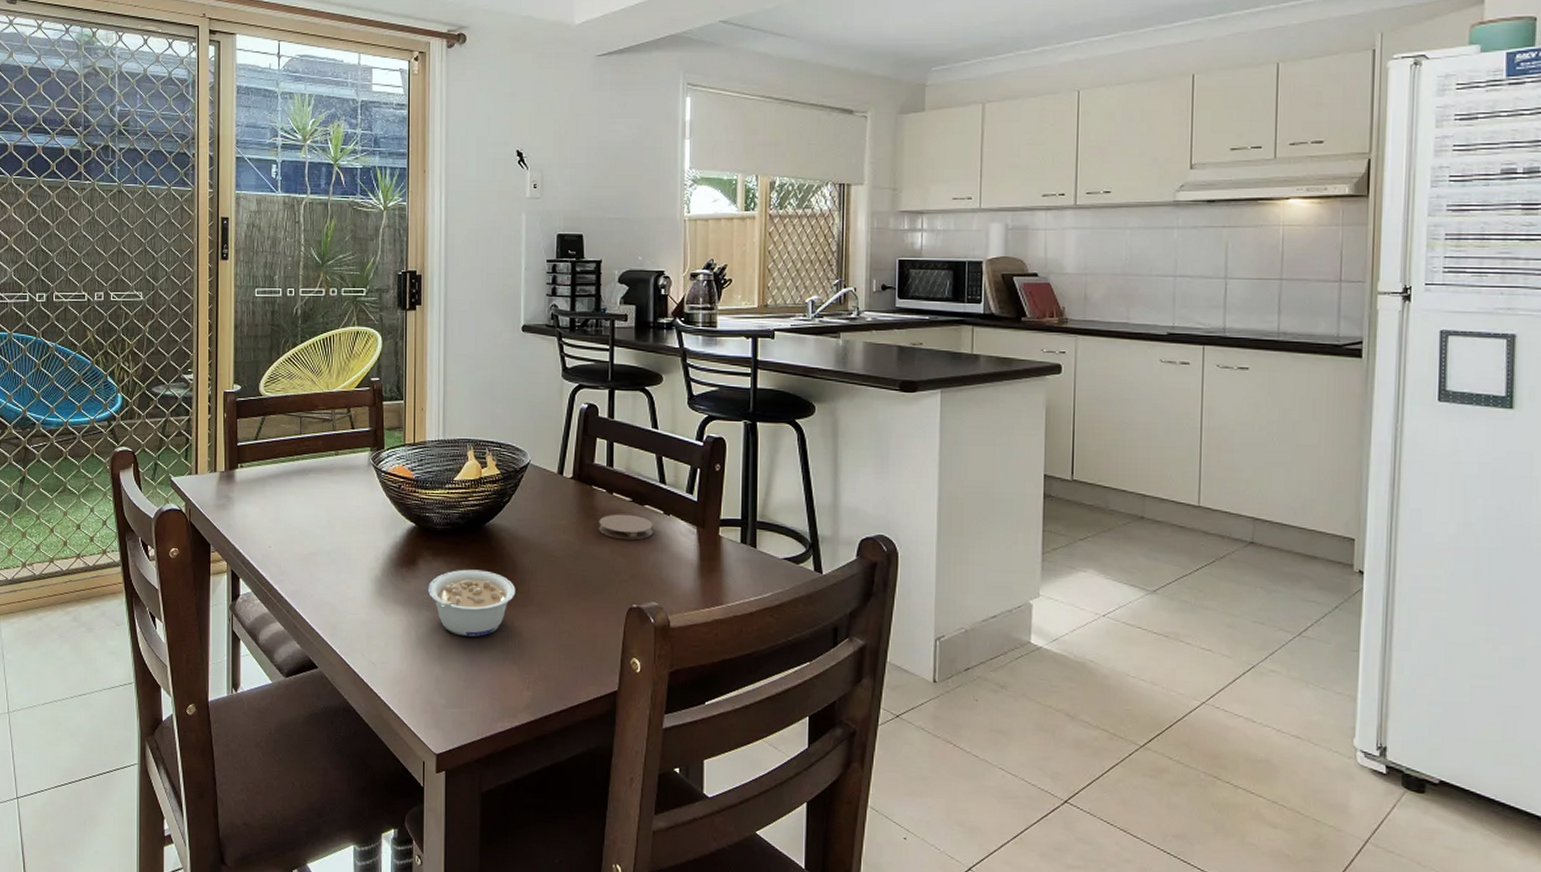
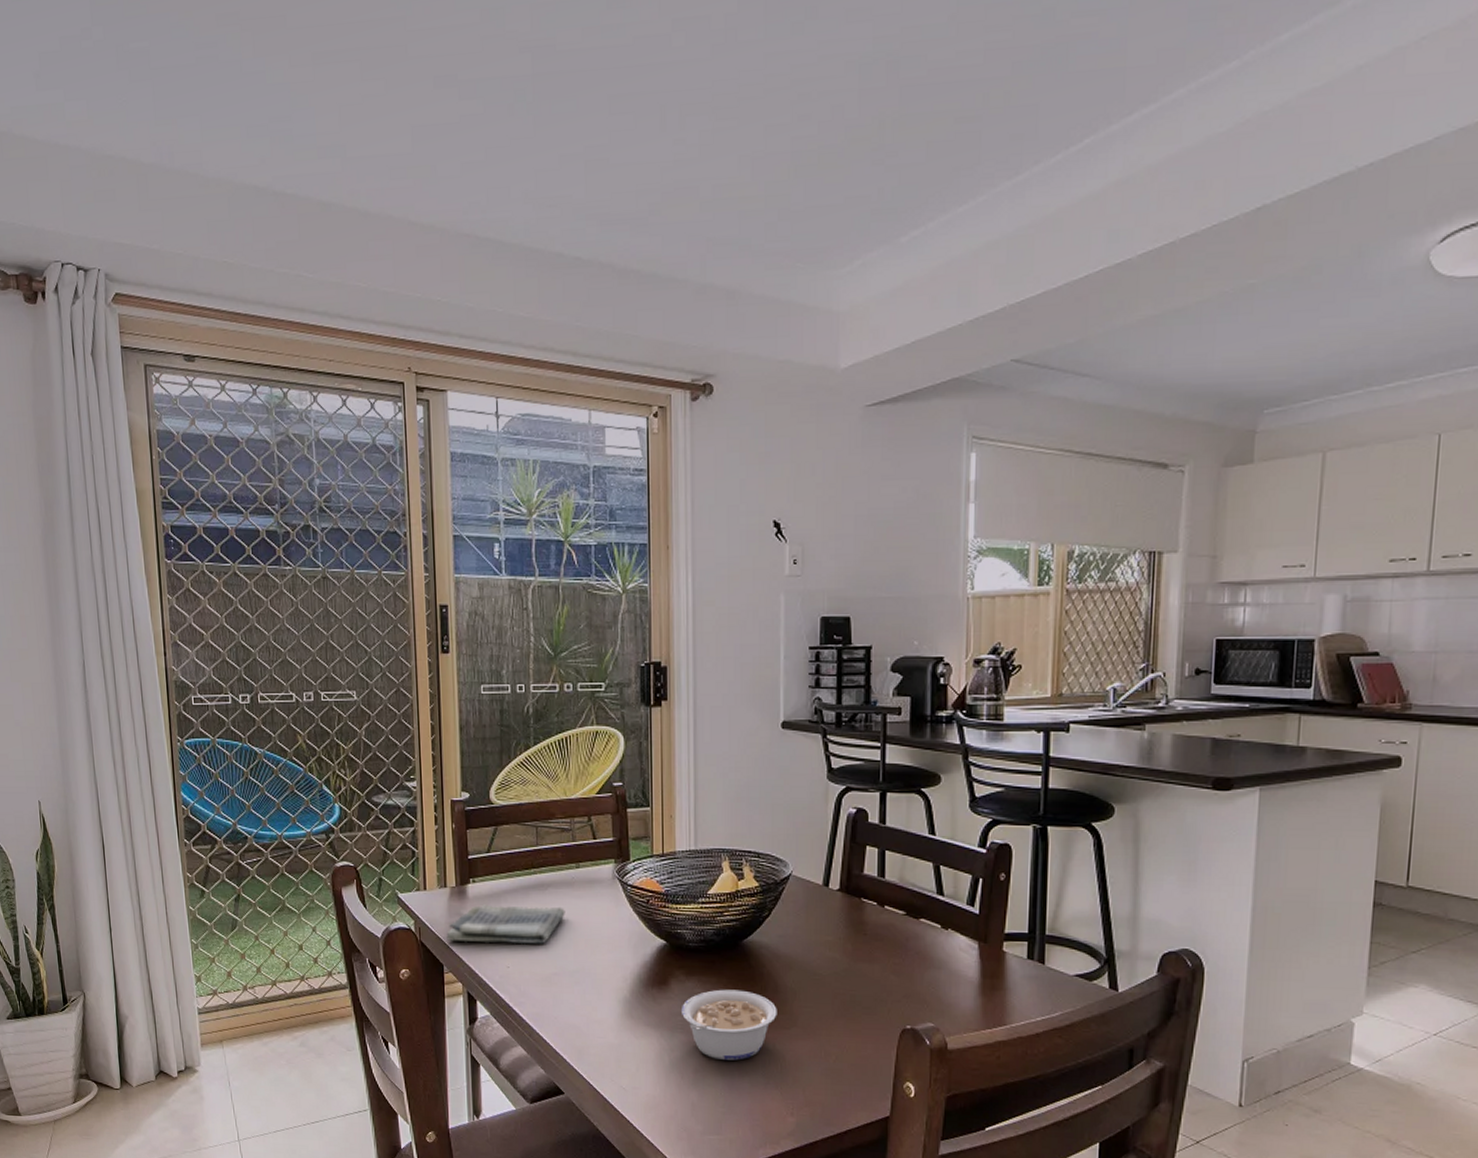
dish towel: none [214,488,324,526] -> present [446,904,565,945]
coaster: present [599,514,653,540] -> none [869,928,929,957]

